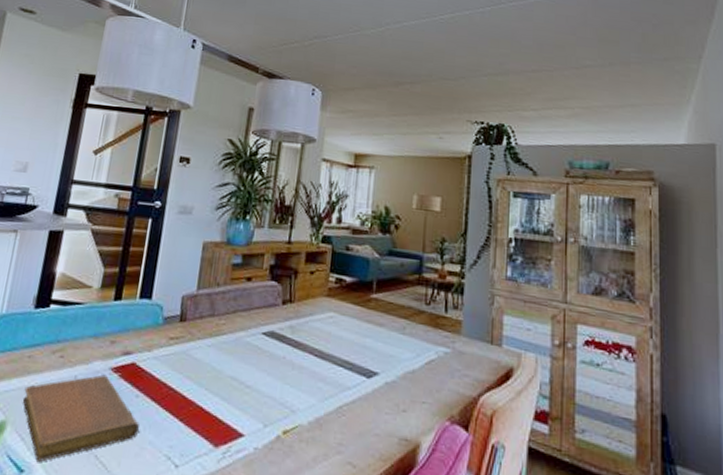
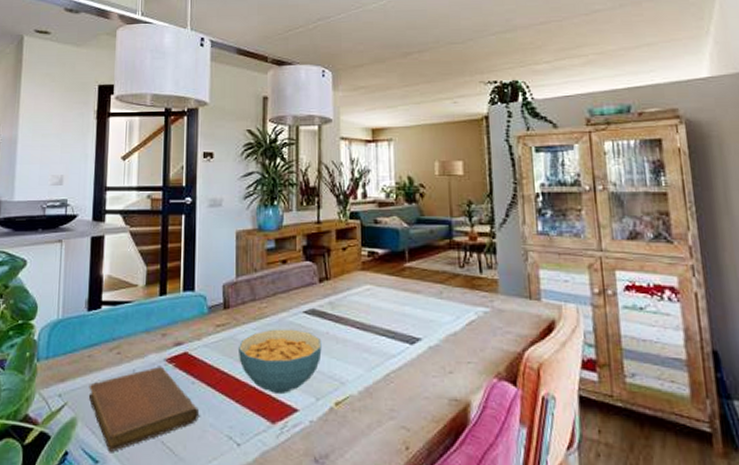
cereal bowl: none [188,347,277,417] -> present [237,329,322,393]

